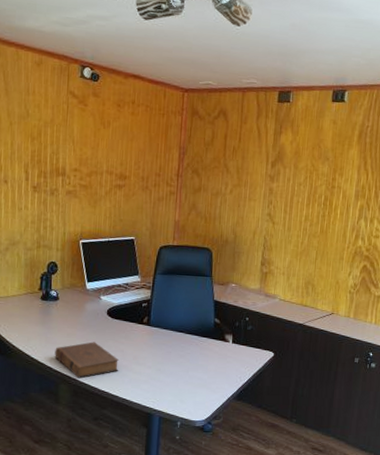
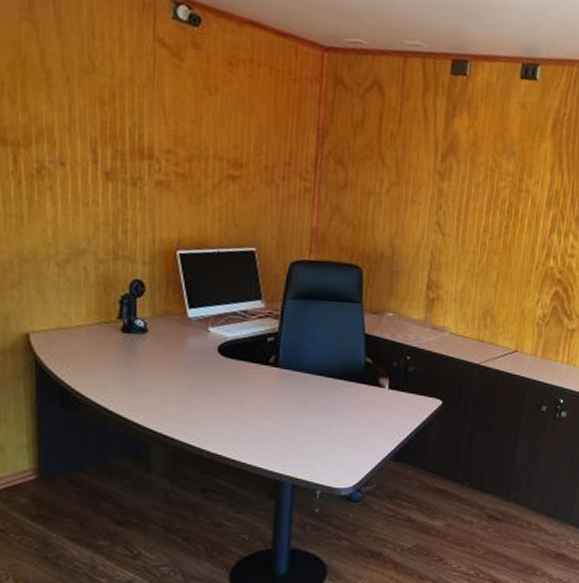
book: present [55,342,119,379] -> none [143,389,236,438]

